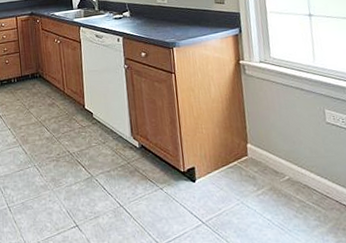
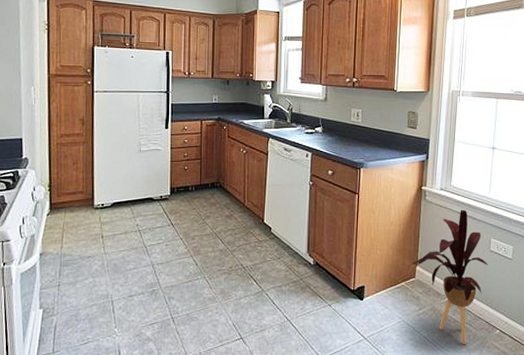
house plant: none [241,81,327,227] -> present [412,209,488,344]

